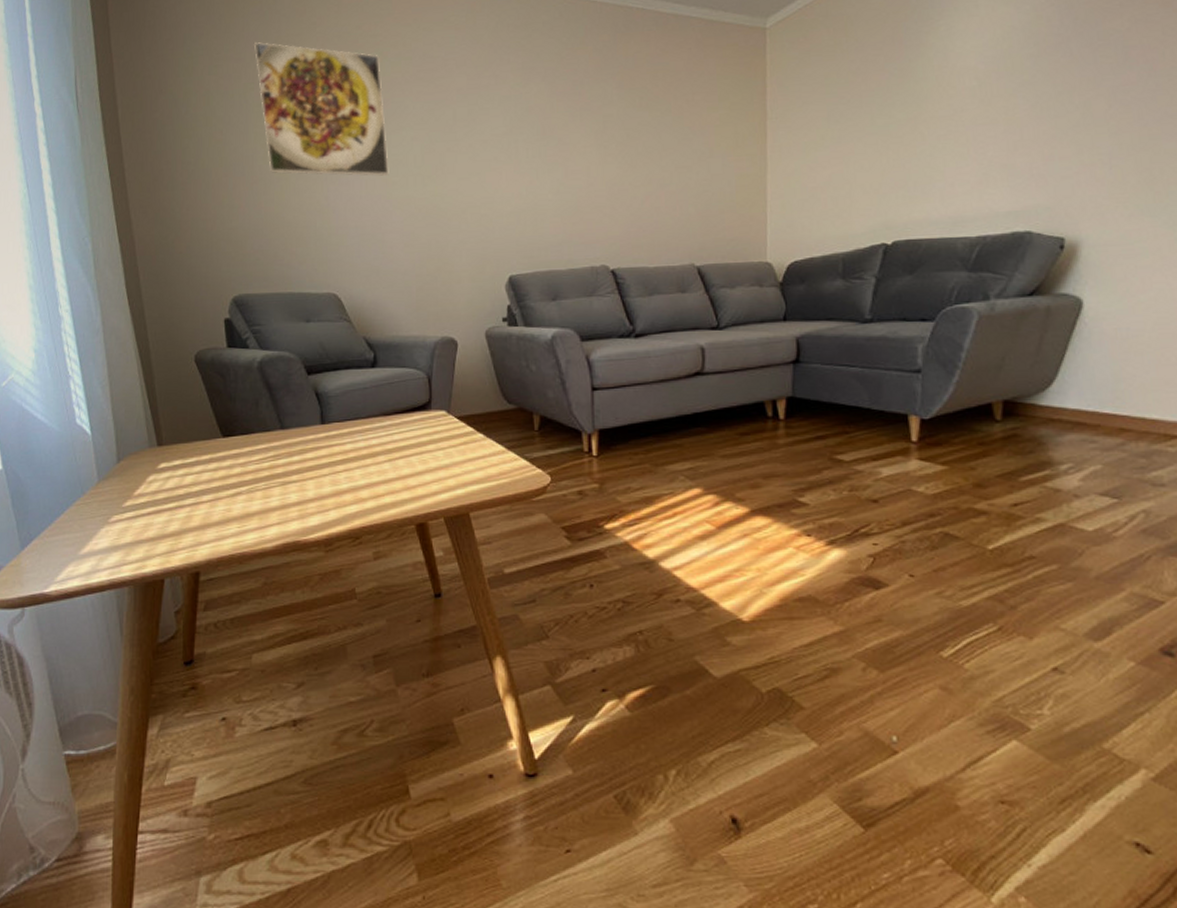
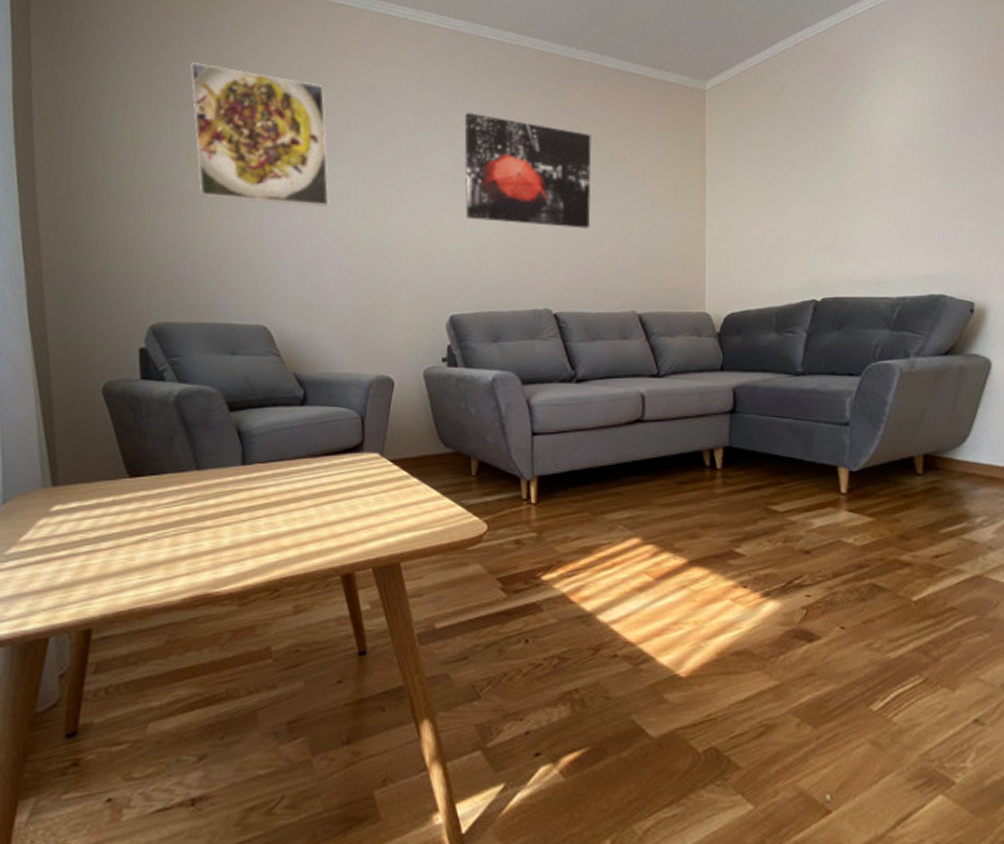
wall art: none [517,71,647,183] -> present [464,113,592,228]

